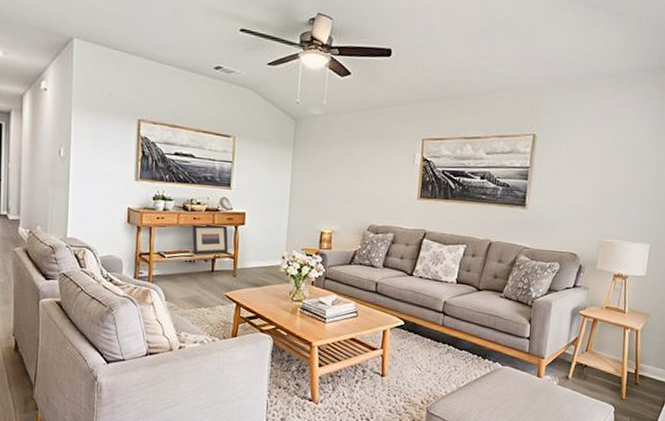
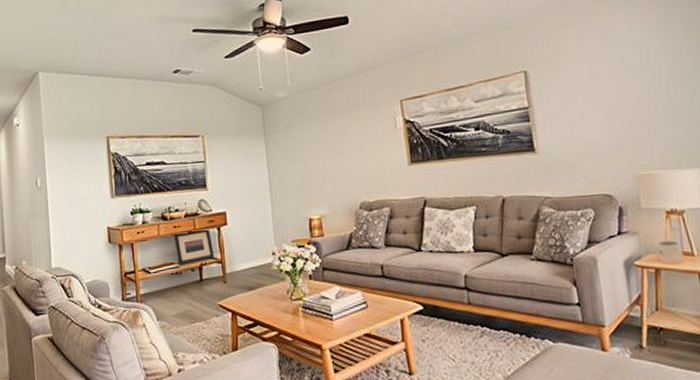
mug: none [598,297,618,318] -> present [657,240,684,265]

